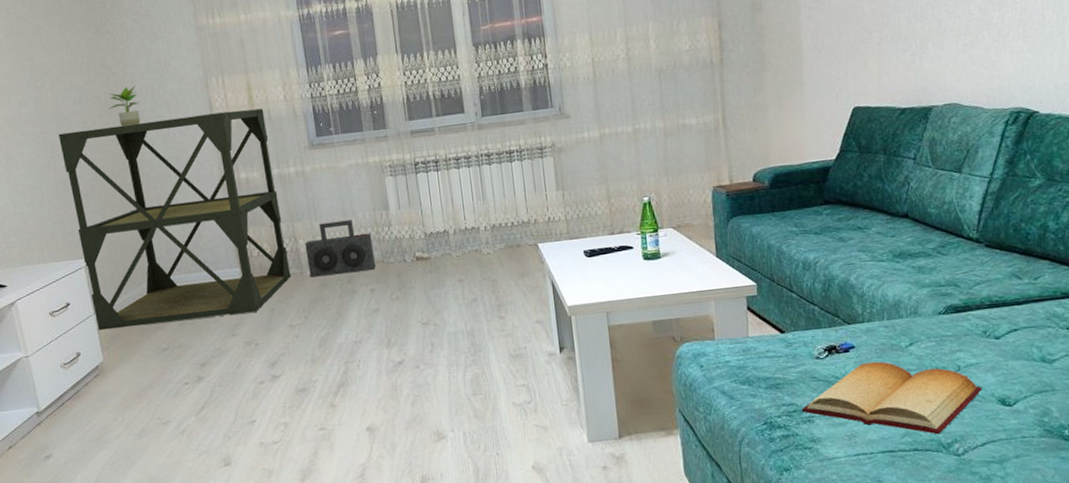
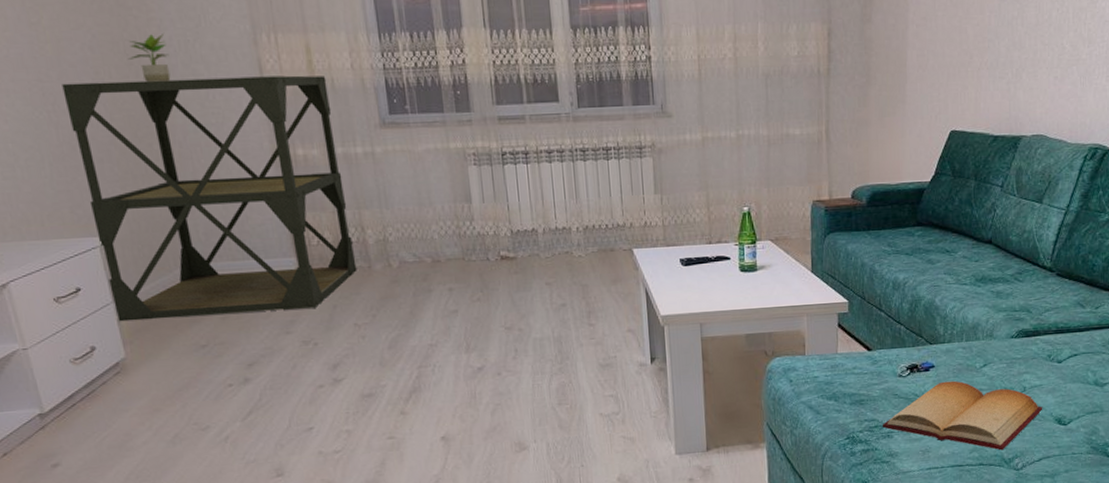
speaker: present [305,219,376,278] -> none [373,211,455,273]

